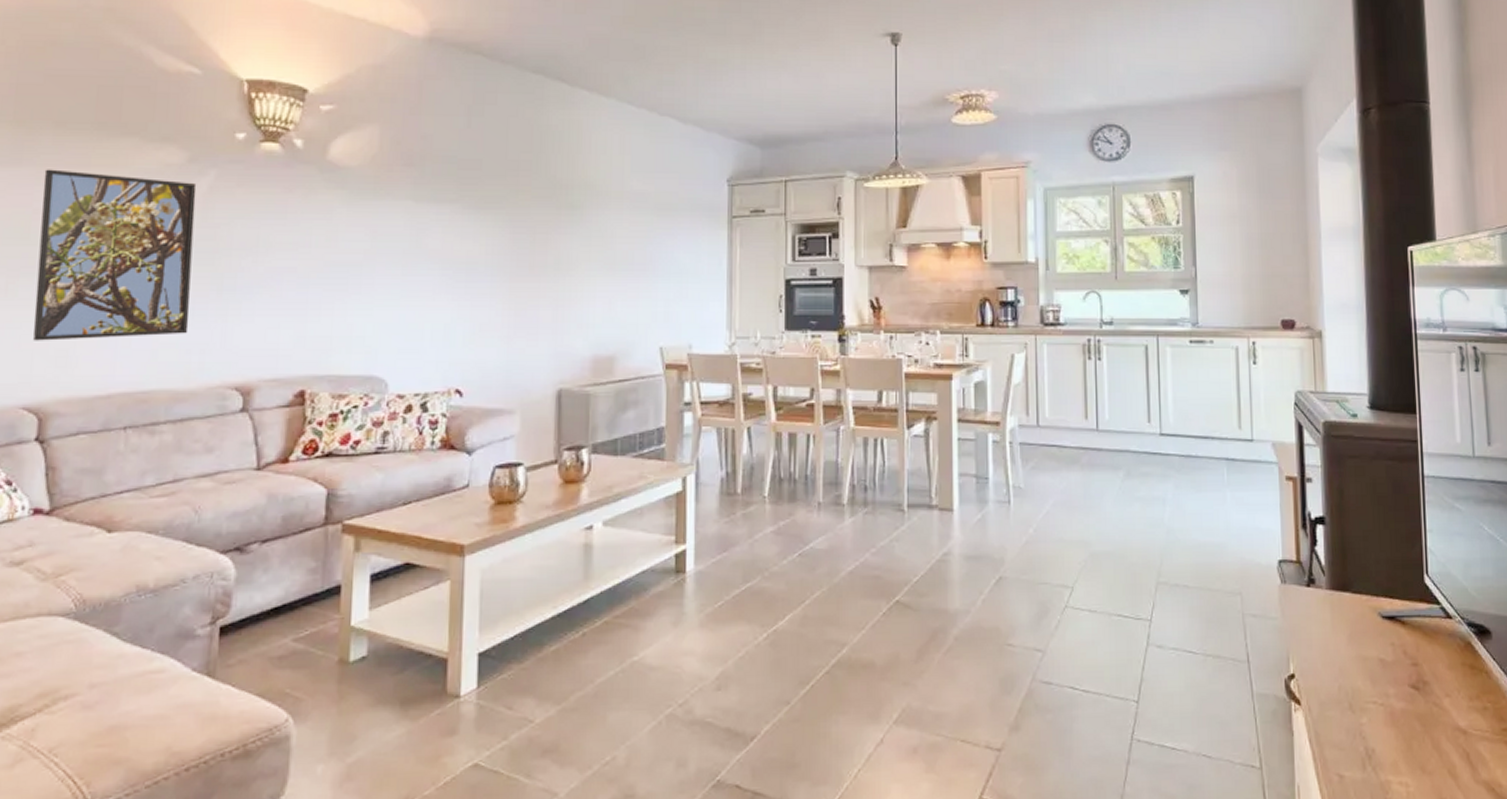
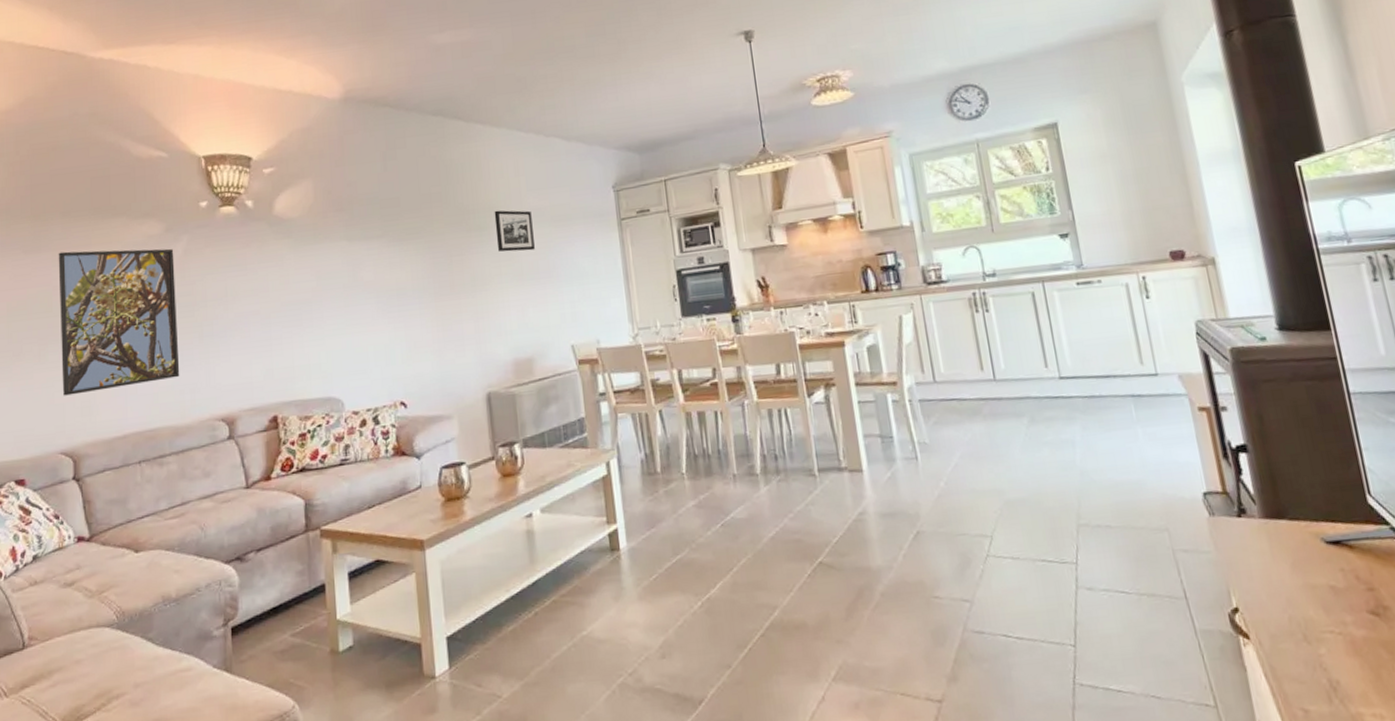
picture frame: none [589,189,633,238] -> present [494,210,535,252]

